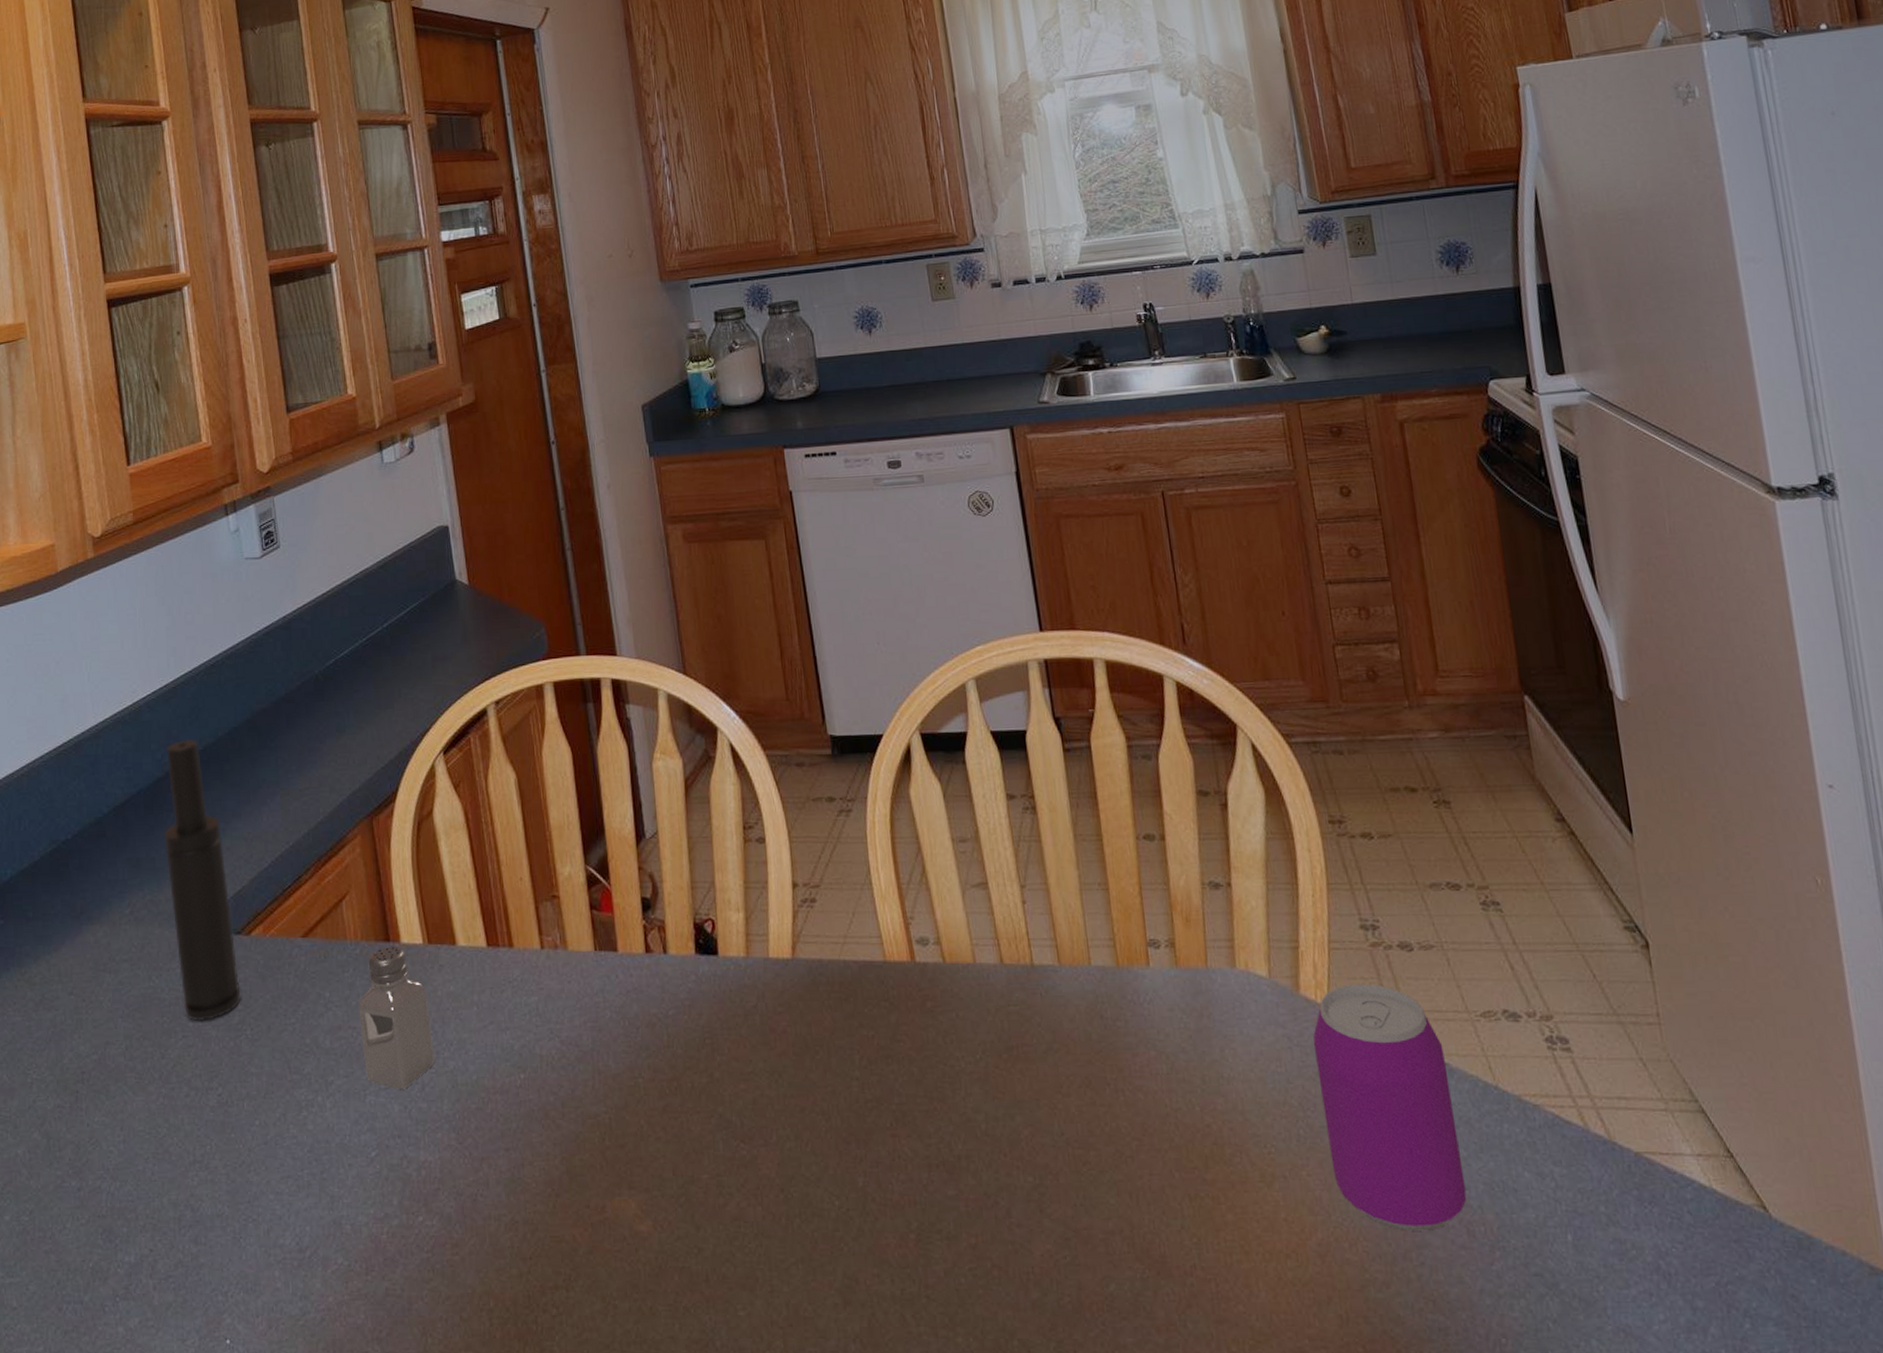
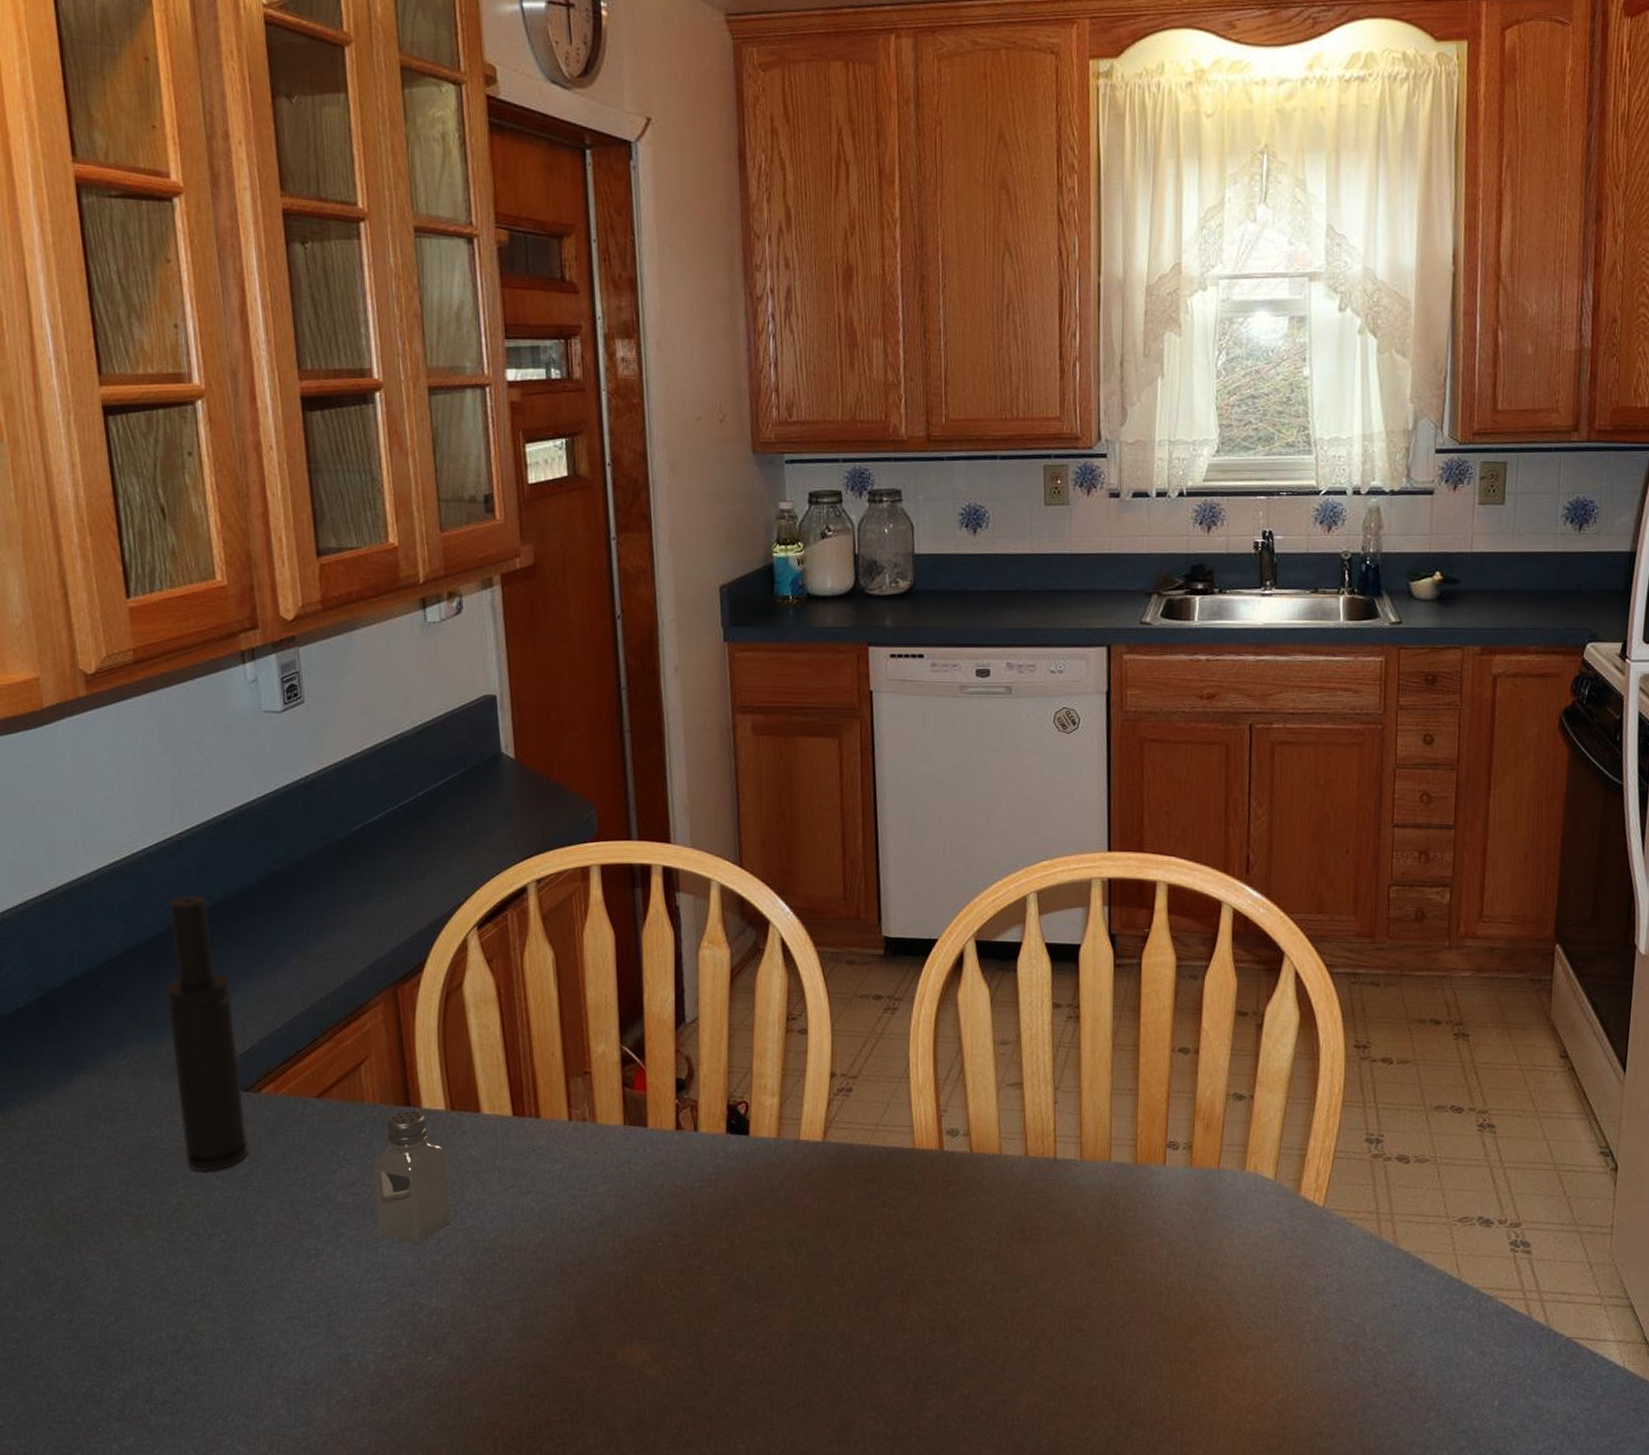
beverage can: present [1313,983,1467,1231] -> none [1302,1189,1420,1395]

